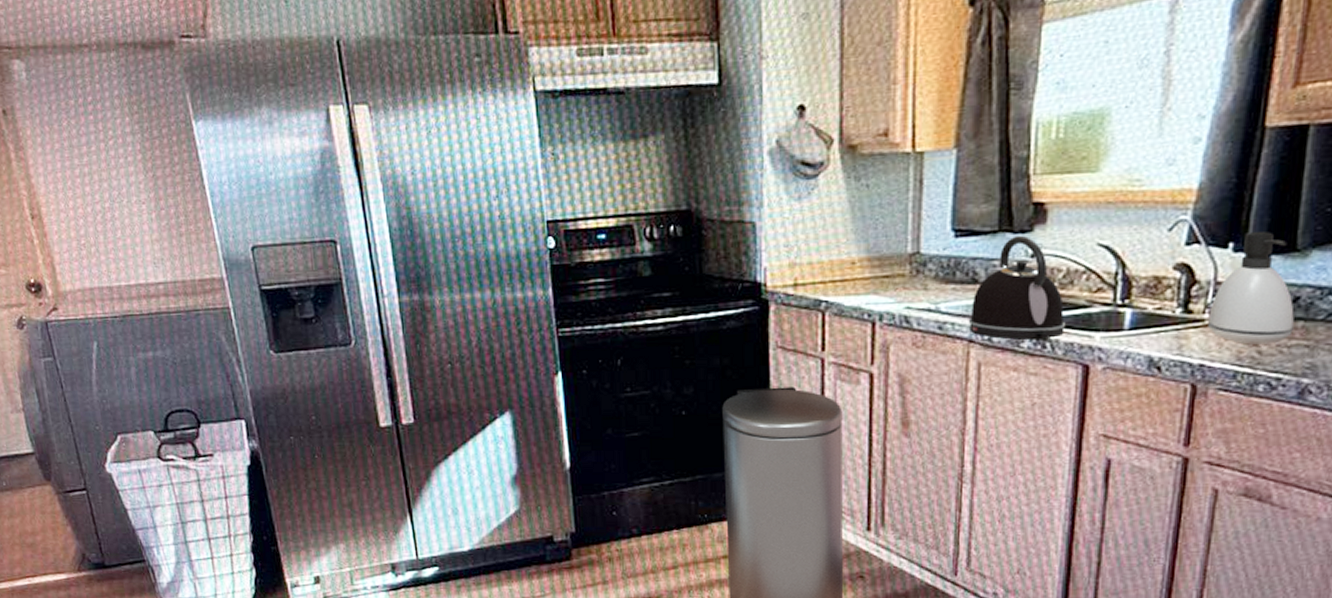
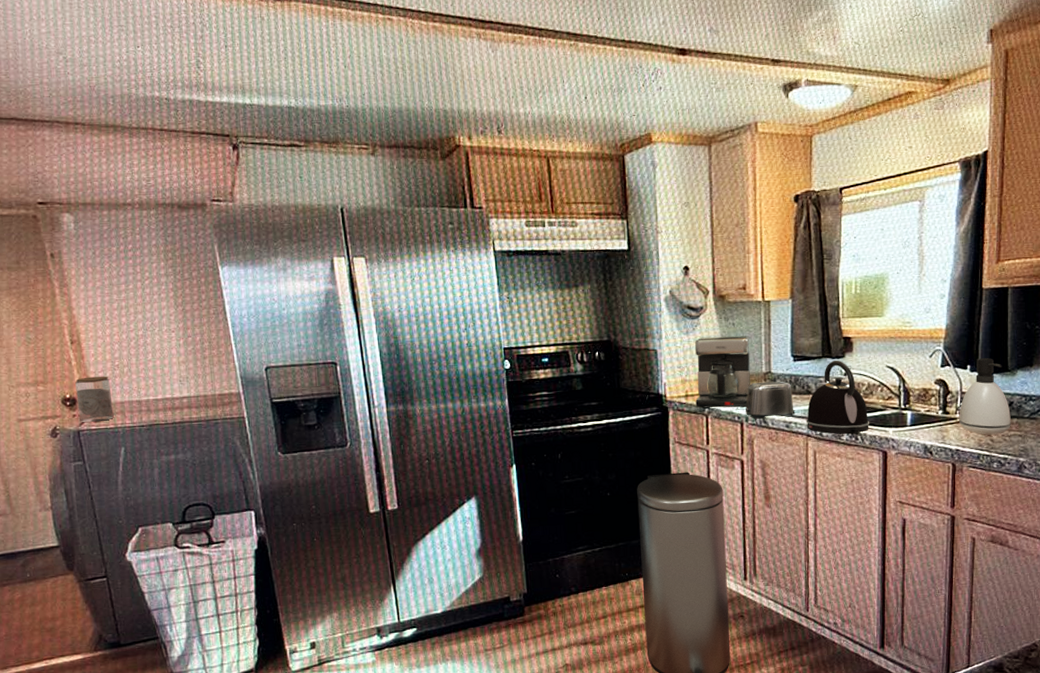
jar: none [39,257,84,313] -> present [75,376,114,423]
coffee maker: none [808,201,891,303] -> present [695,335,751,409]
toaster: none [880,265,955,317] -> present [745,381,797,419]

